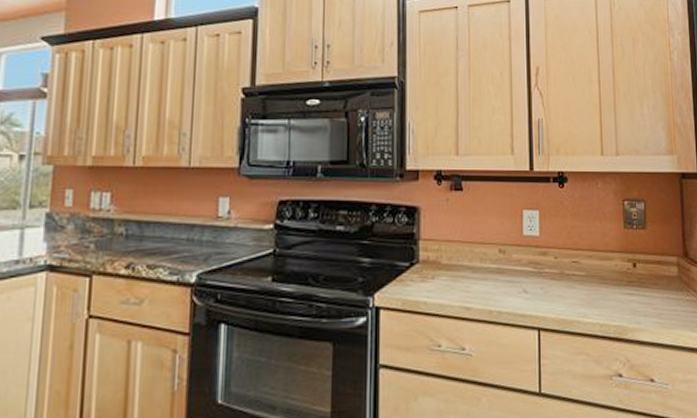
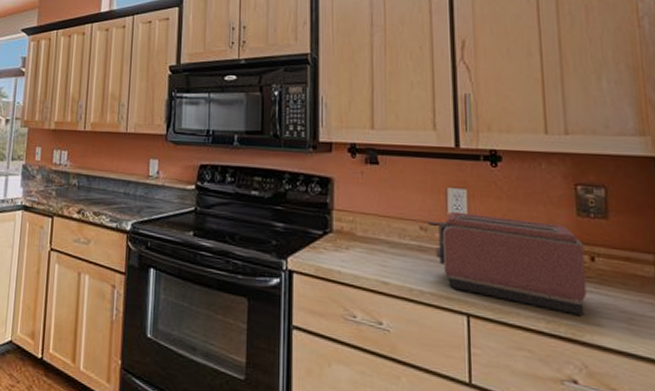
toaster: none [505,232,630,317] -> present [427,211,587,317]

